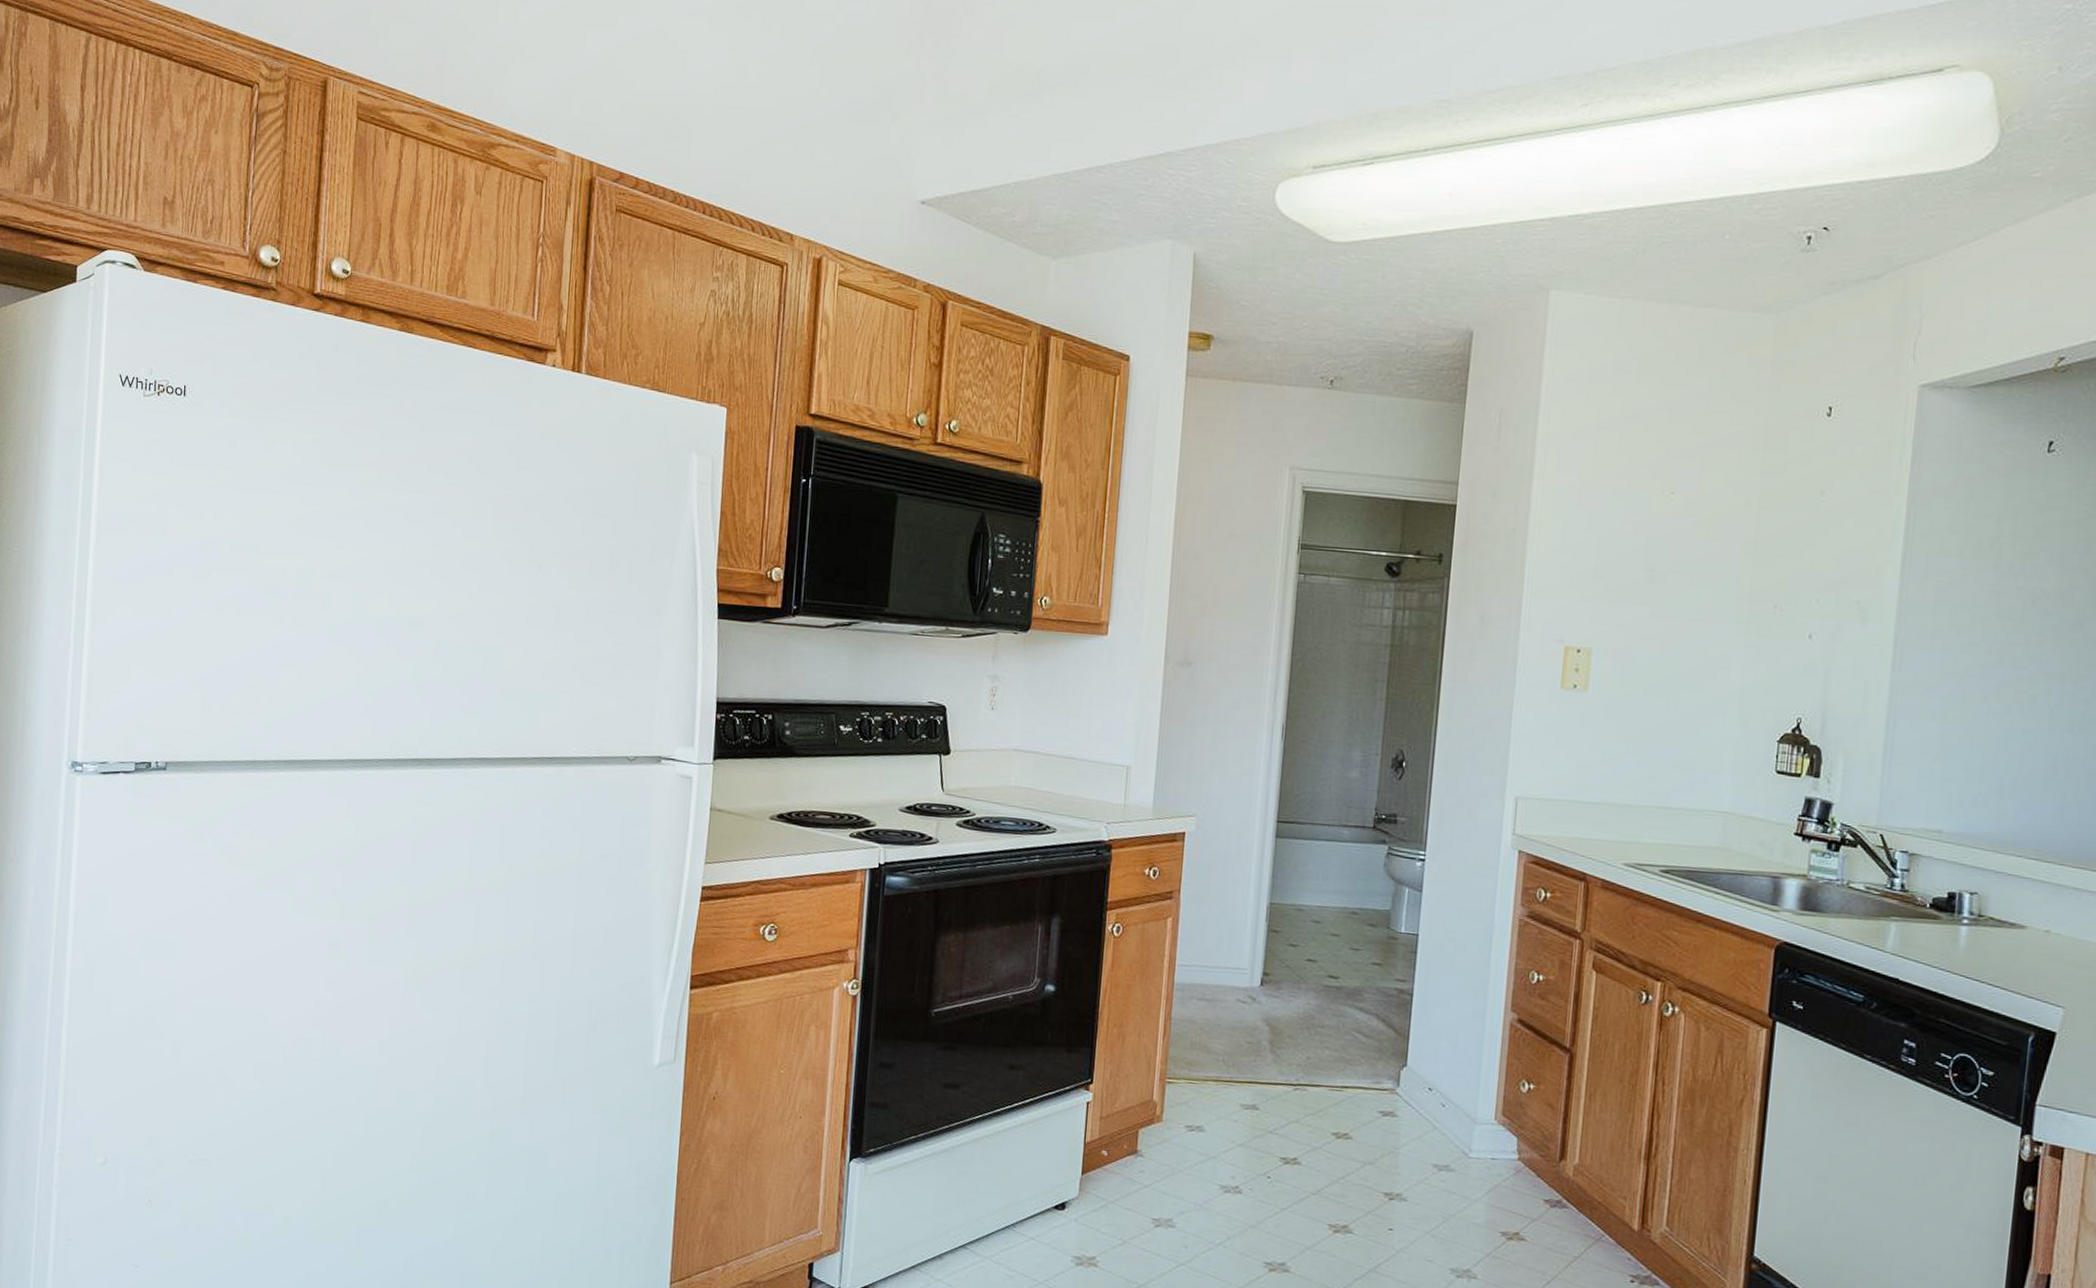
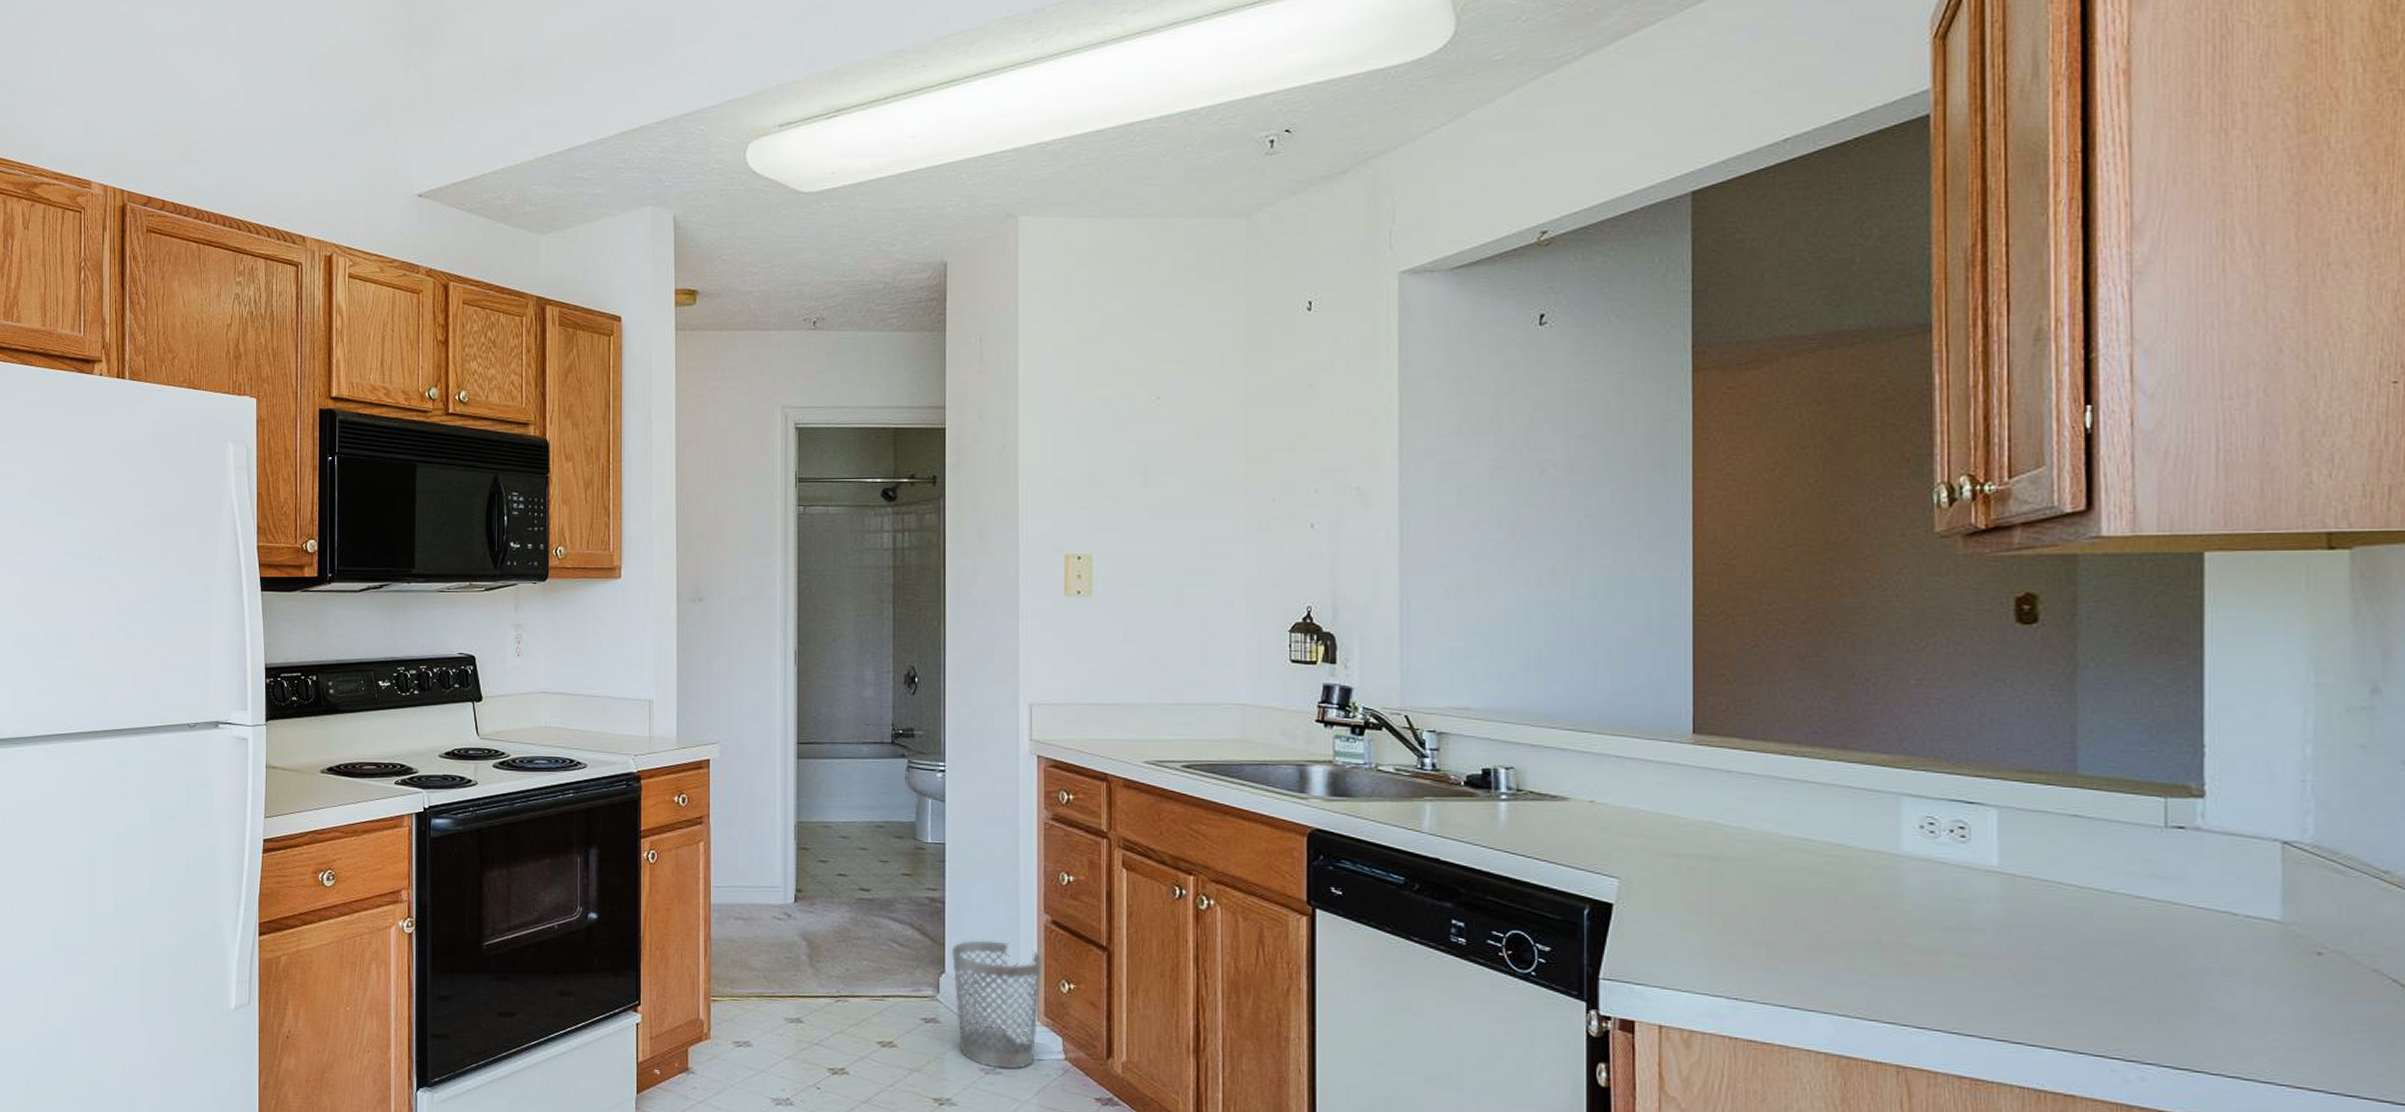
wastebasket: none [1414,1034,1506,1167] -> present [951,940,1043,1070]

